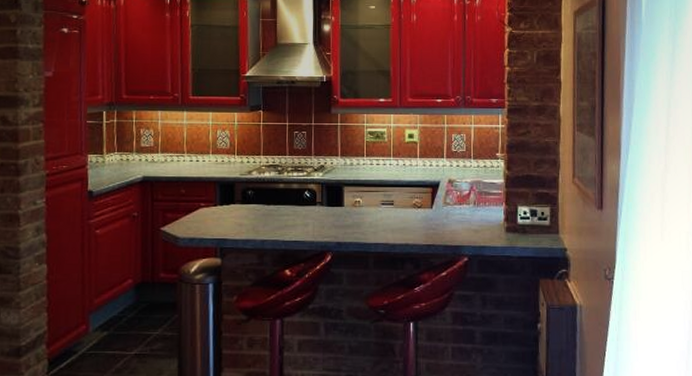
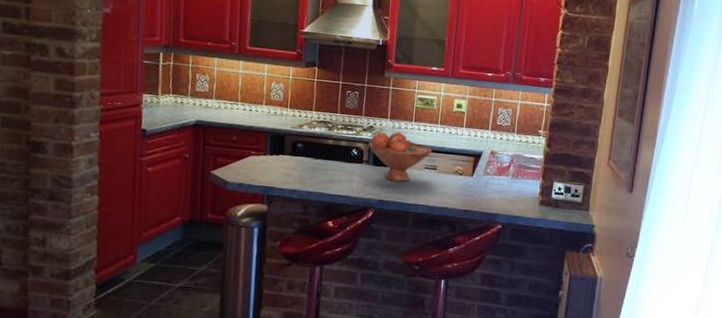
fruit bowl: none [320,169,387,221] -> present [368,131,433,182]

